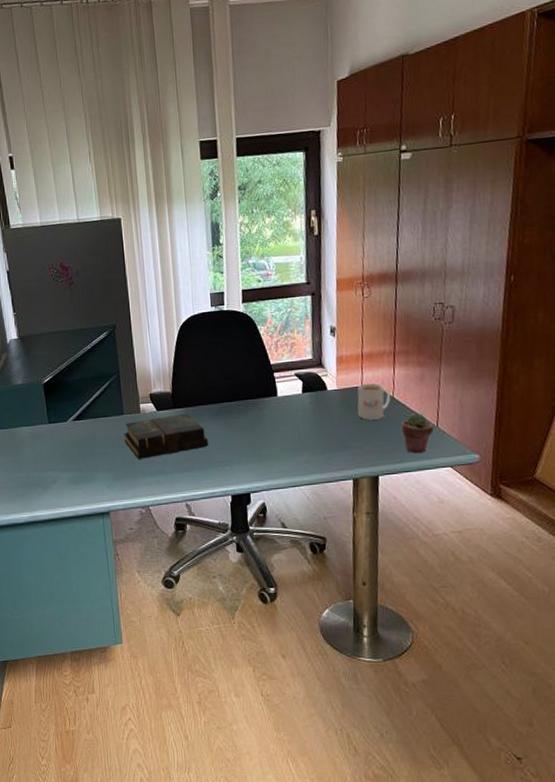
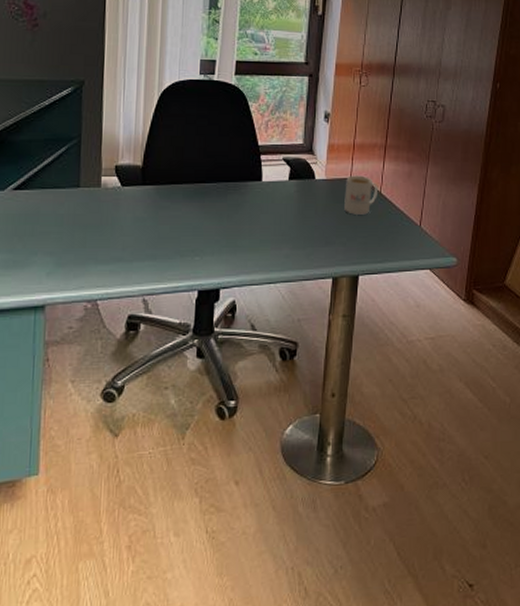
book: present [123,413,208,459] -> none [76,191,178,243]
potted succulent: present [401,412,434,454] -> none [386,209,417,254]

